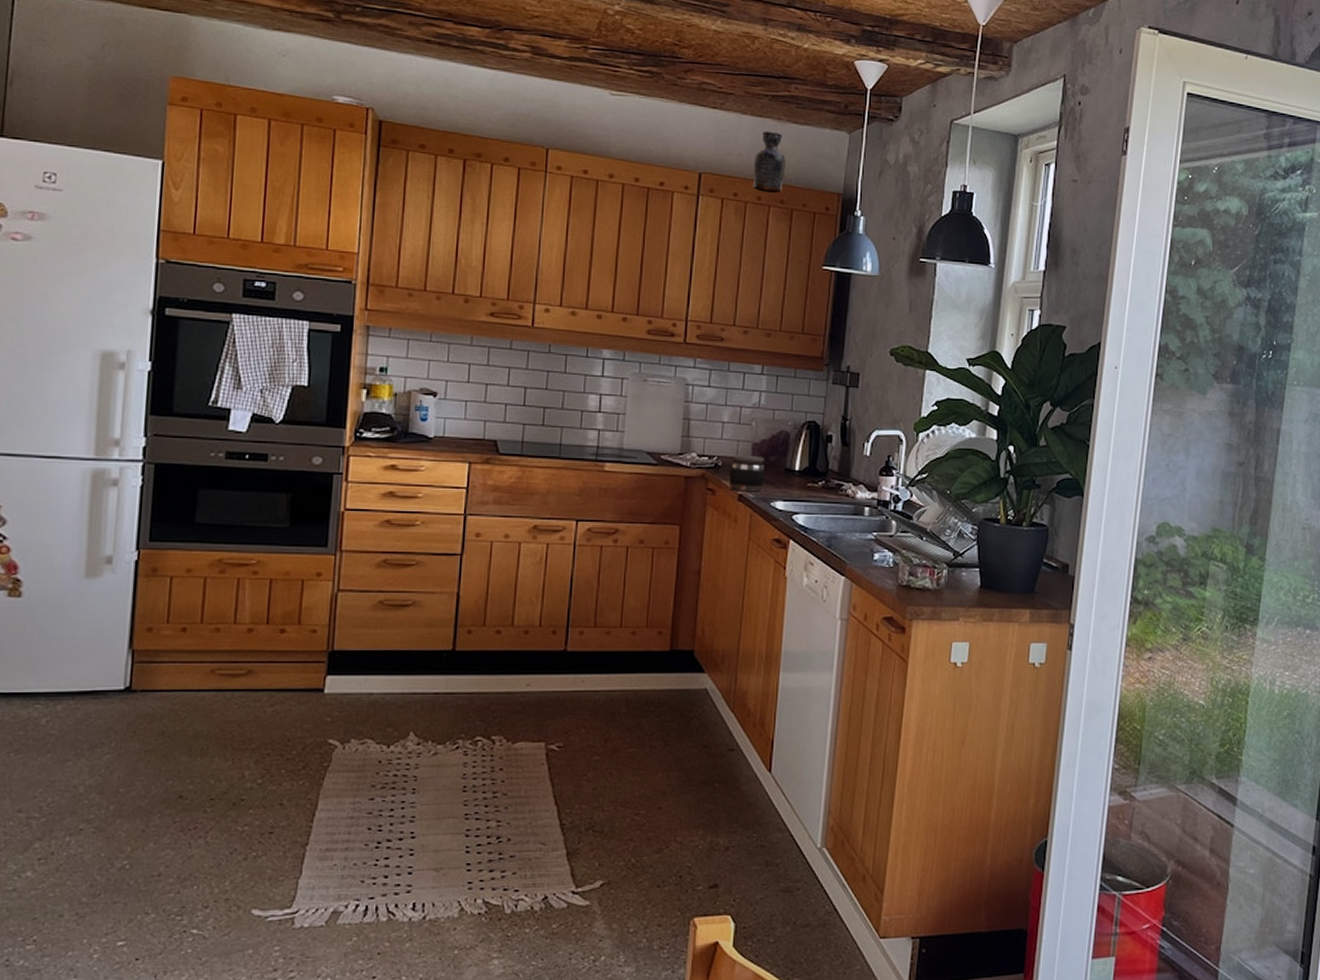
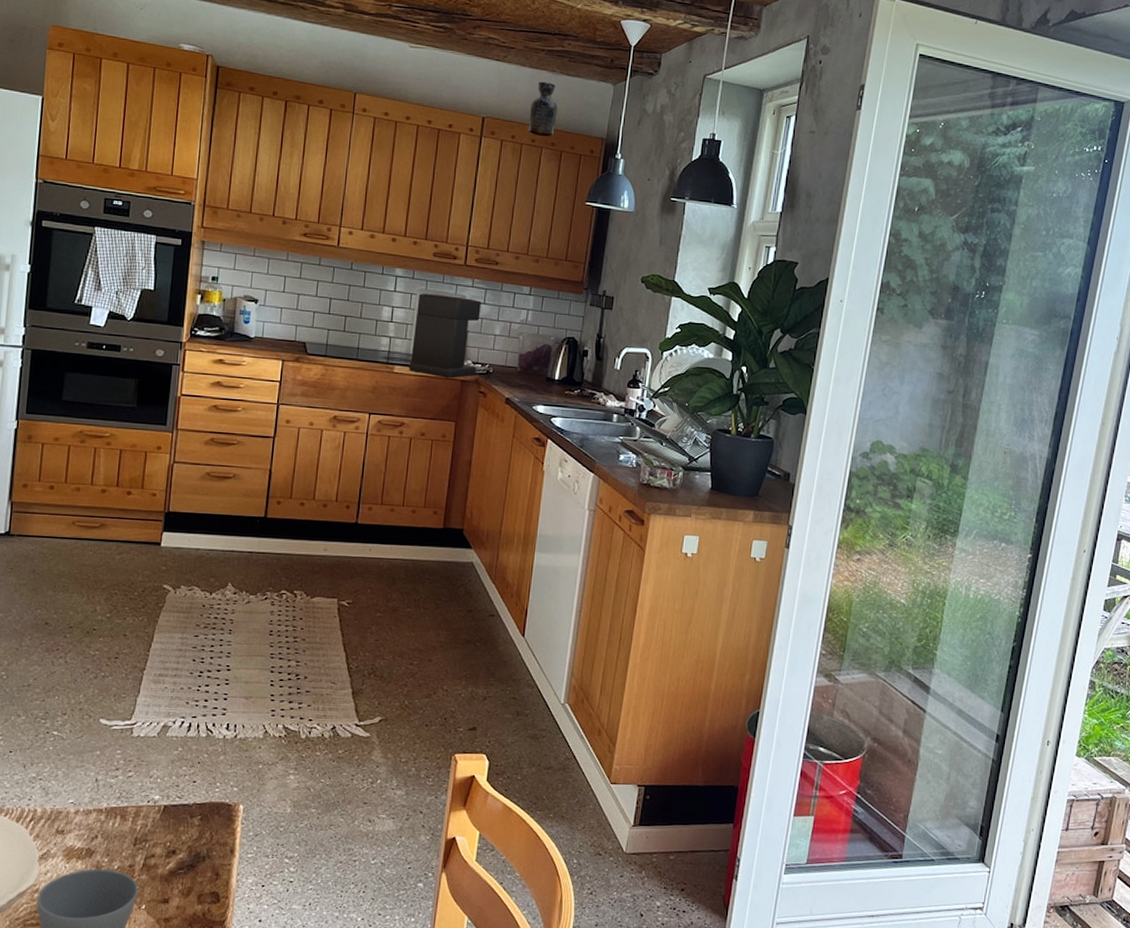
coffee maker: none [622,378,705,475] -> present [409,294,481,379]
jar: present [730,455,766,492] -> none [499,363,530,397]

